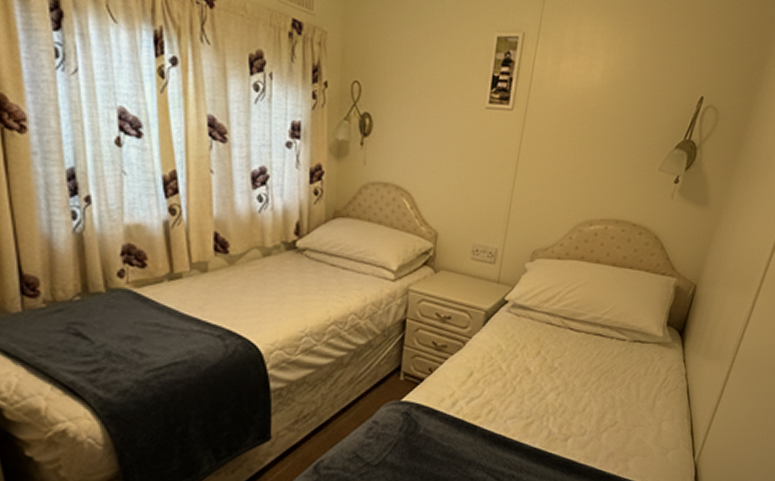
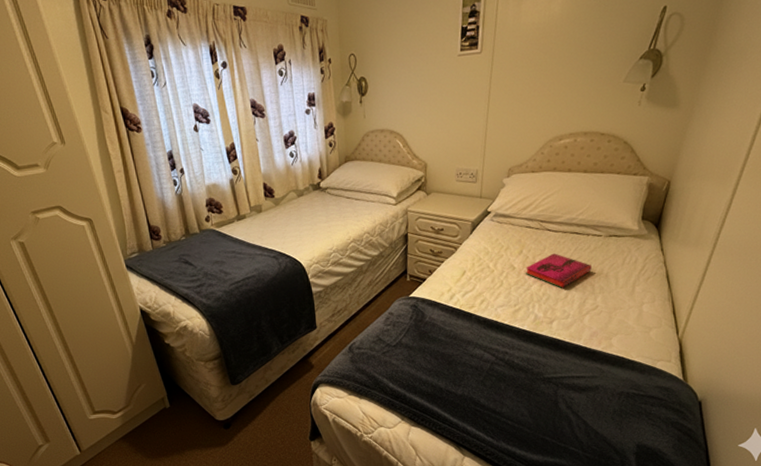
hardback book: none [541,357,613,399] -> present [525,253,592,288]

